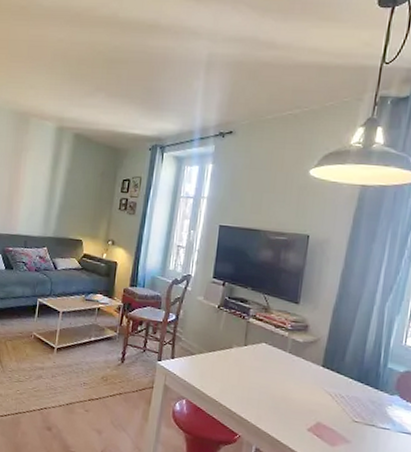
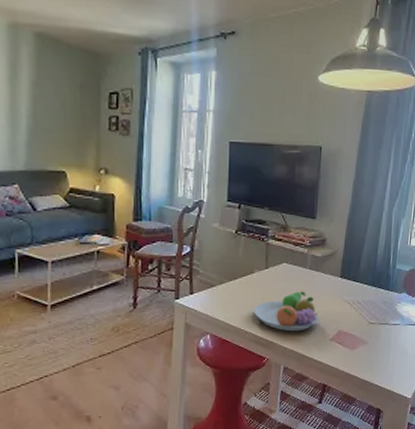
fruit bowl: none [229,373,296,415] -> present [253,291,319,332]

